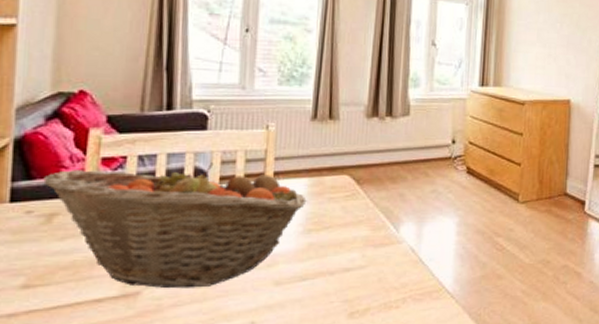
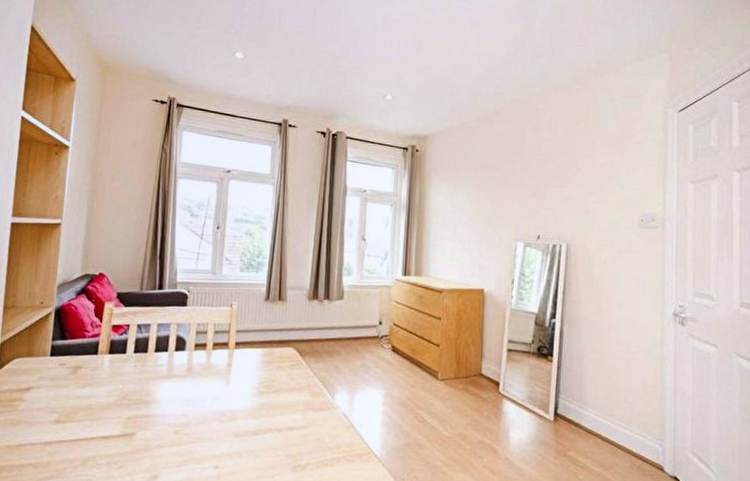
fruit basket: present [43,162,307,289] -> none [73,332,260,434]

